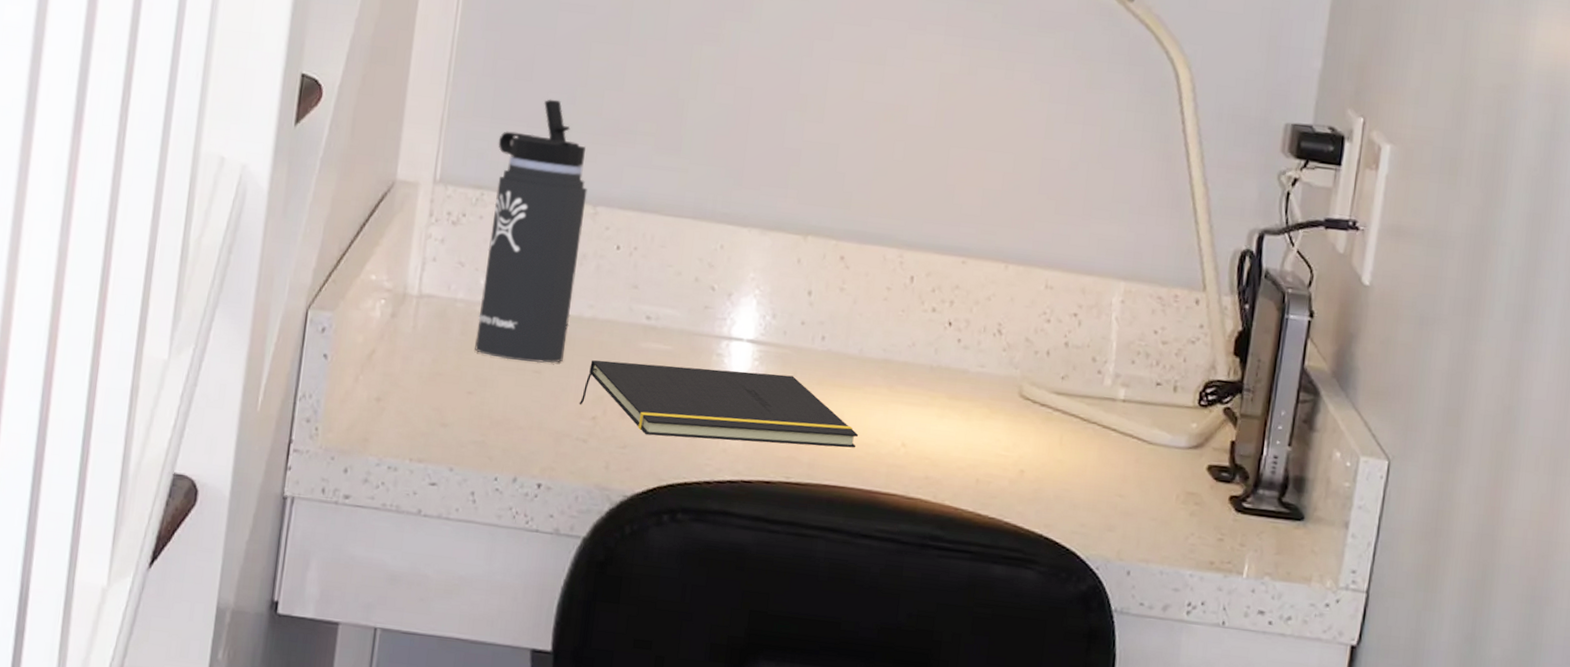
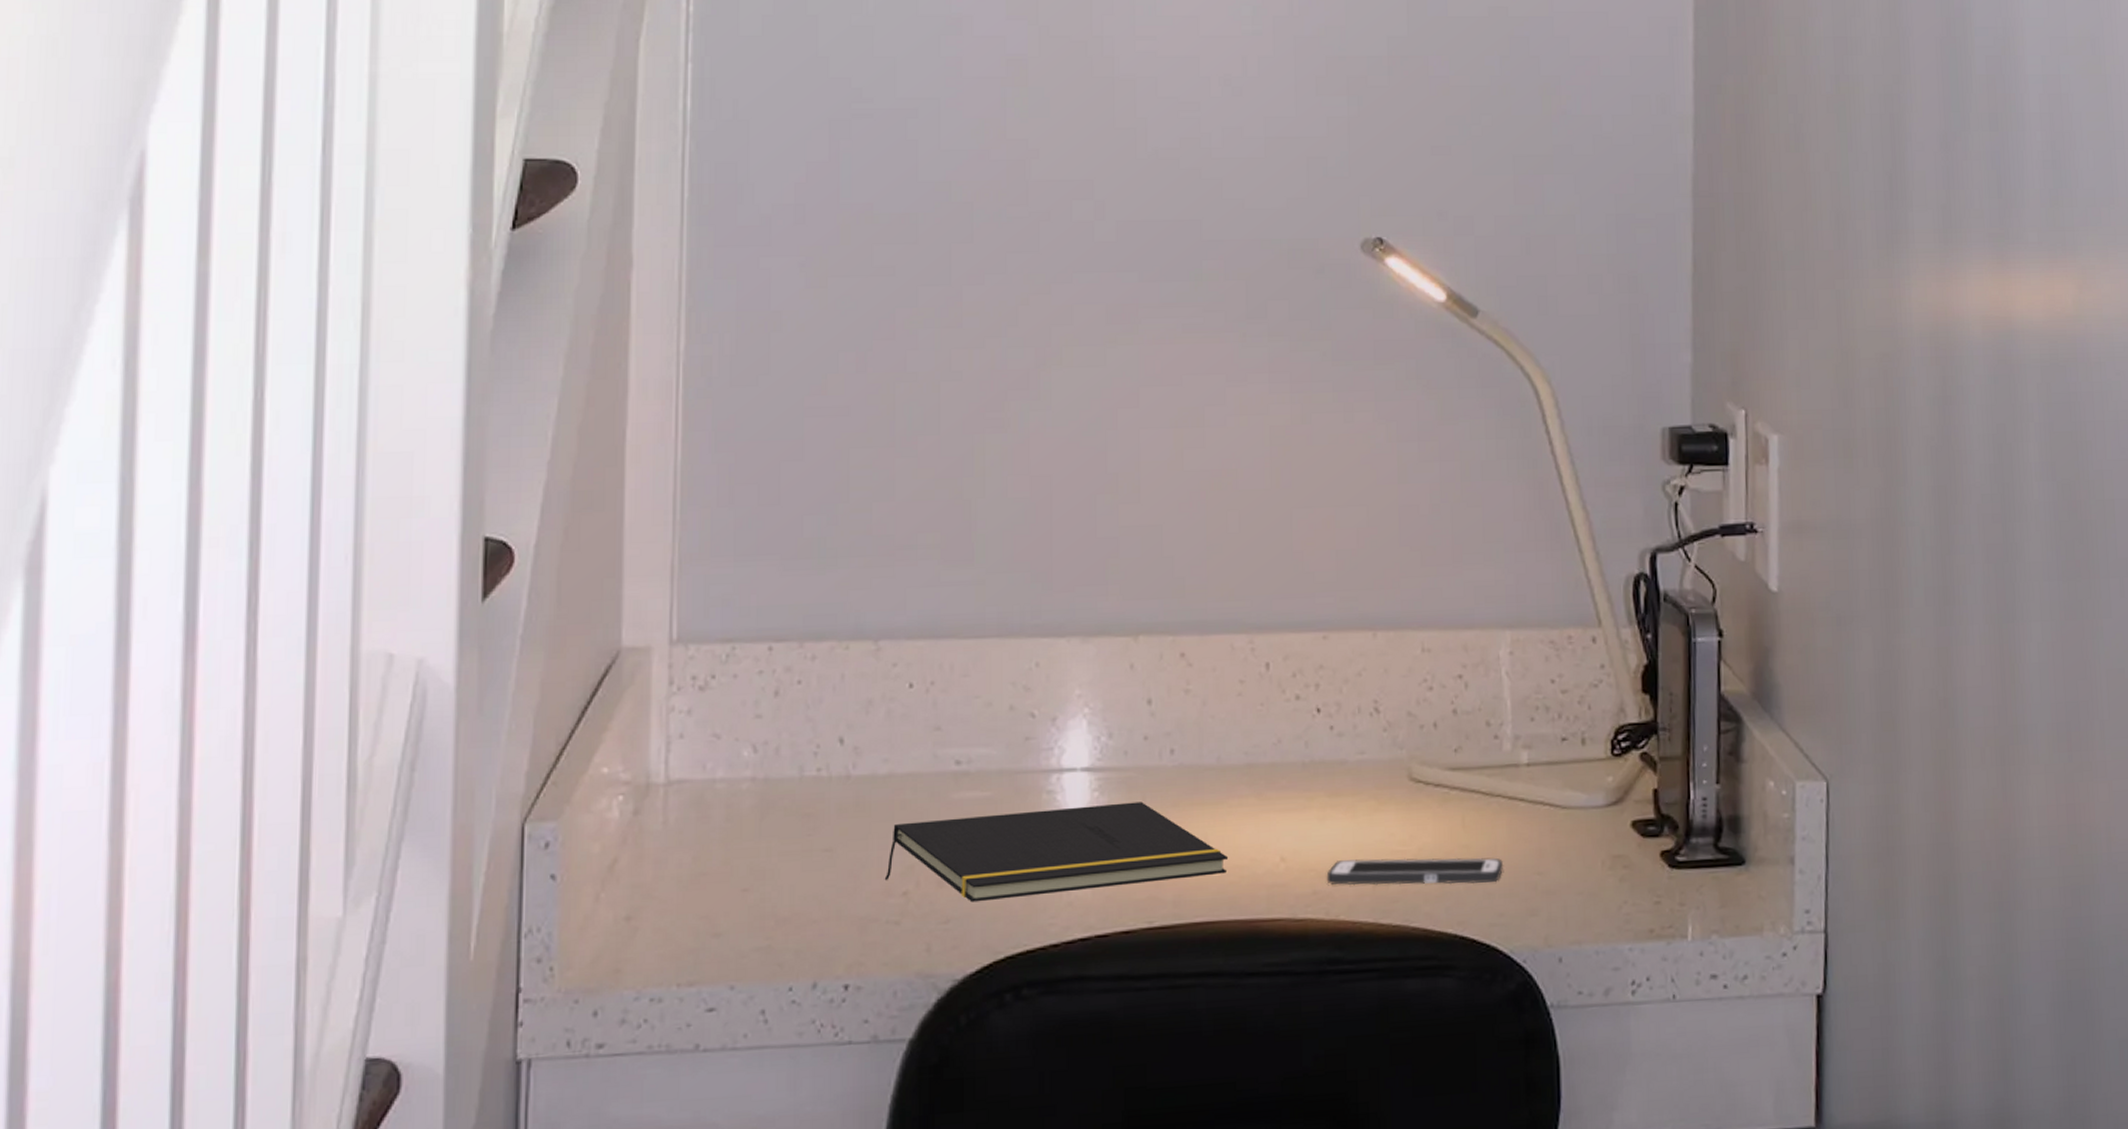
thermos bottle: present [475,99,588,364] -> none [745,522,865,842]
cell phone: none [938,454,1091,496] -> present [1326,857,1504,886]

